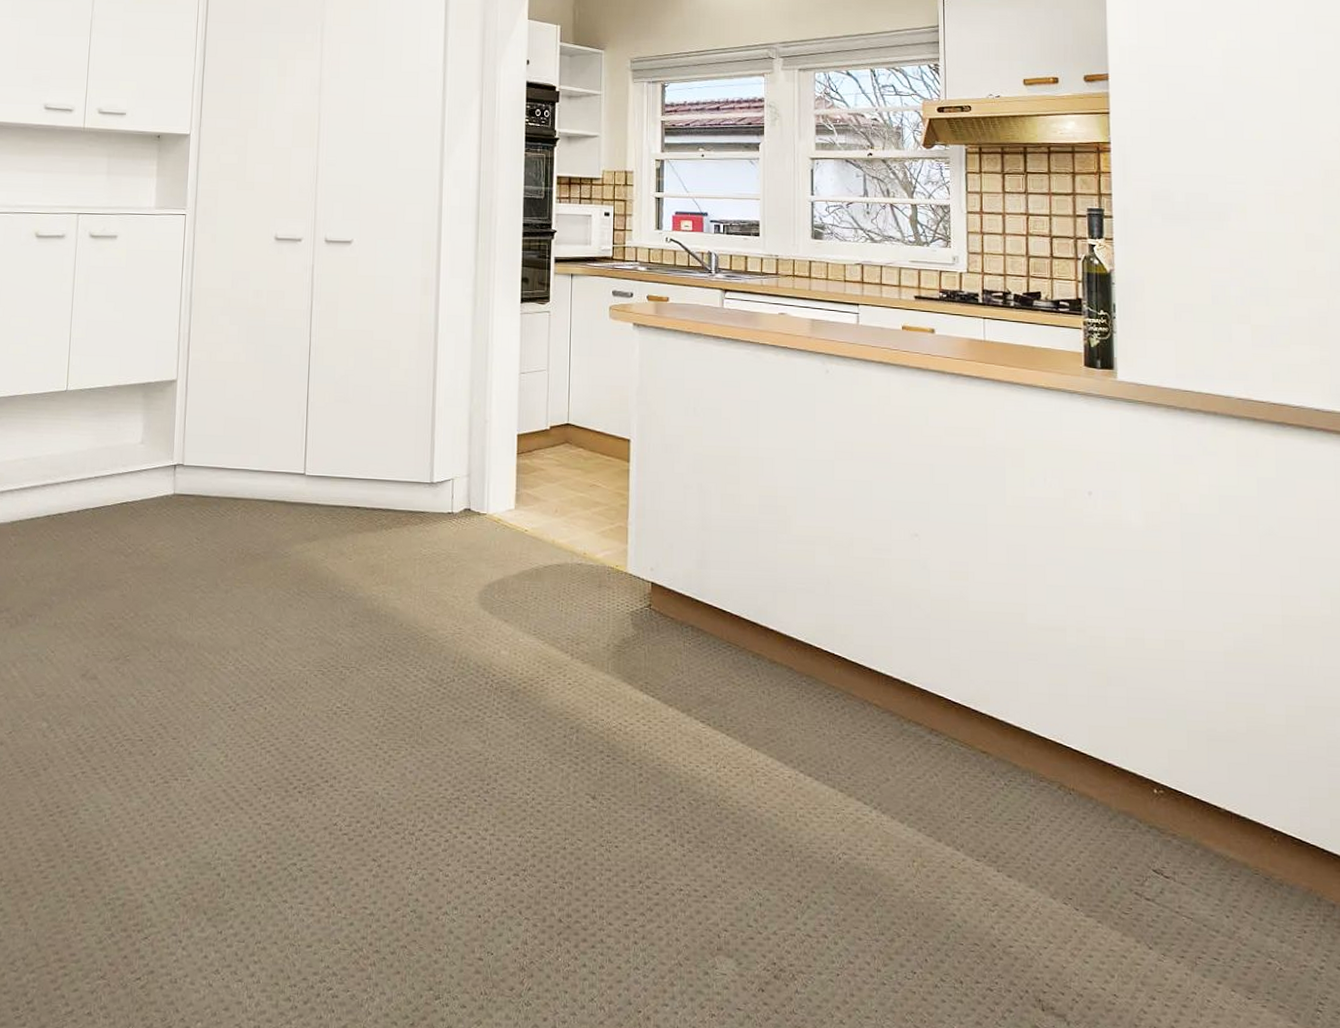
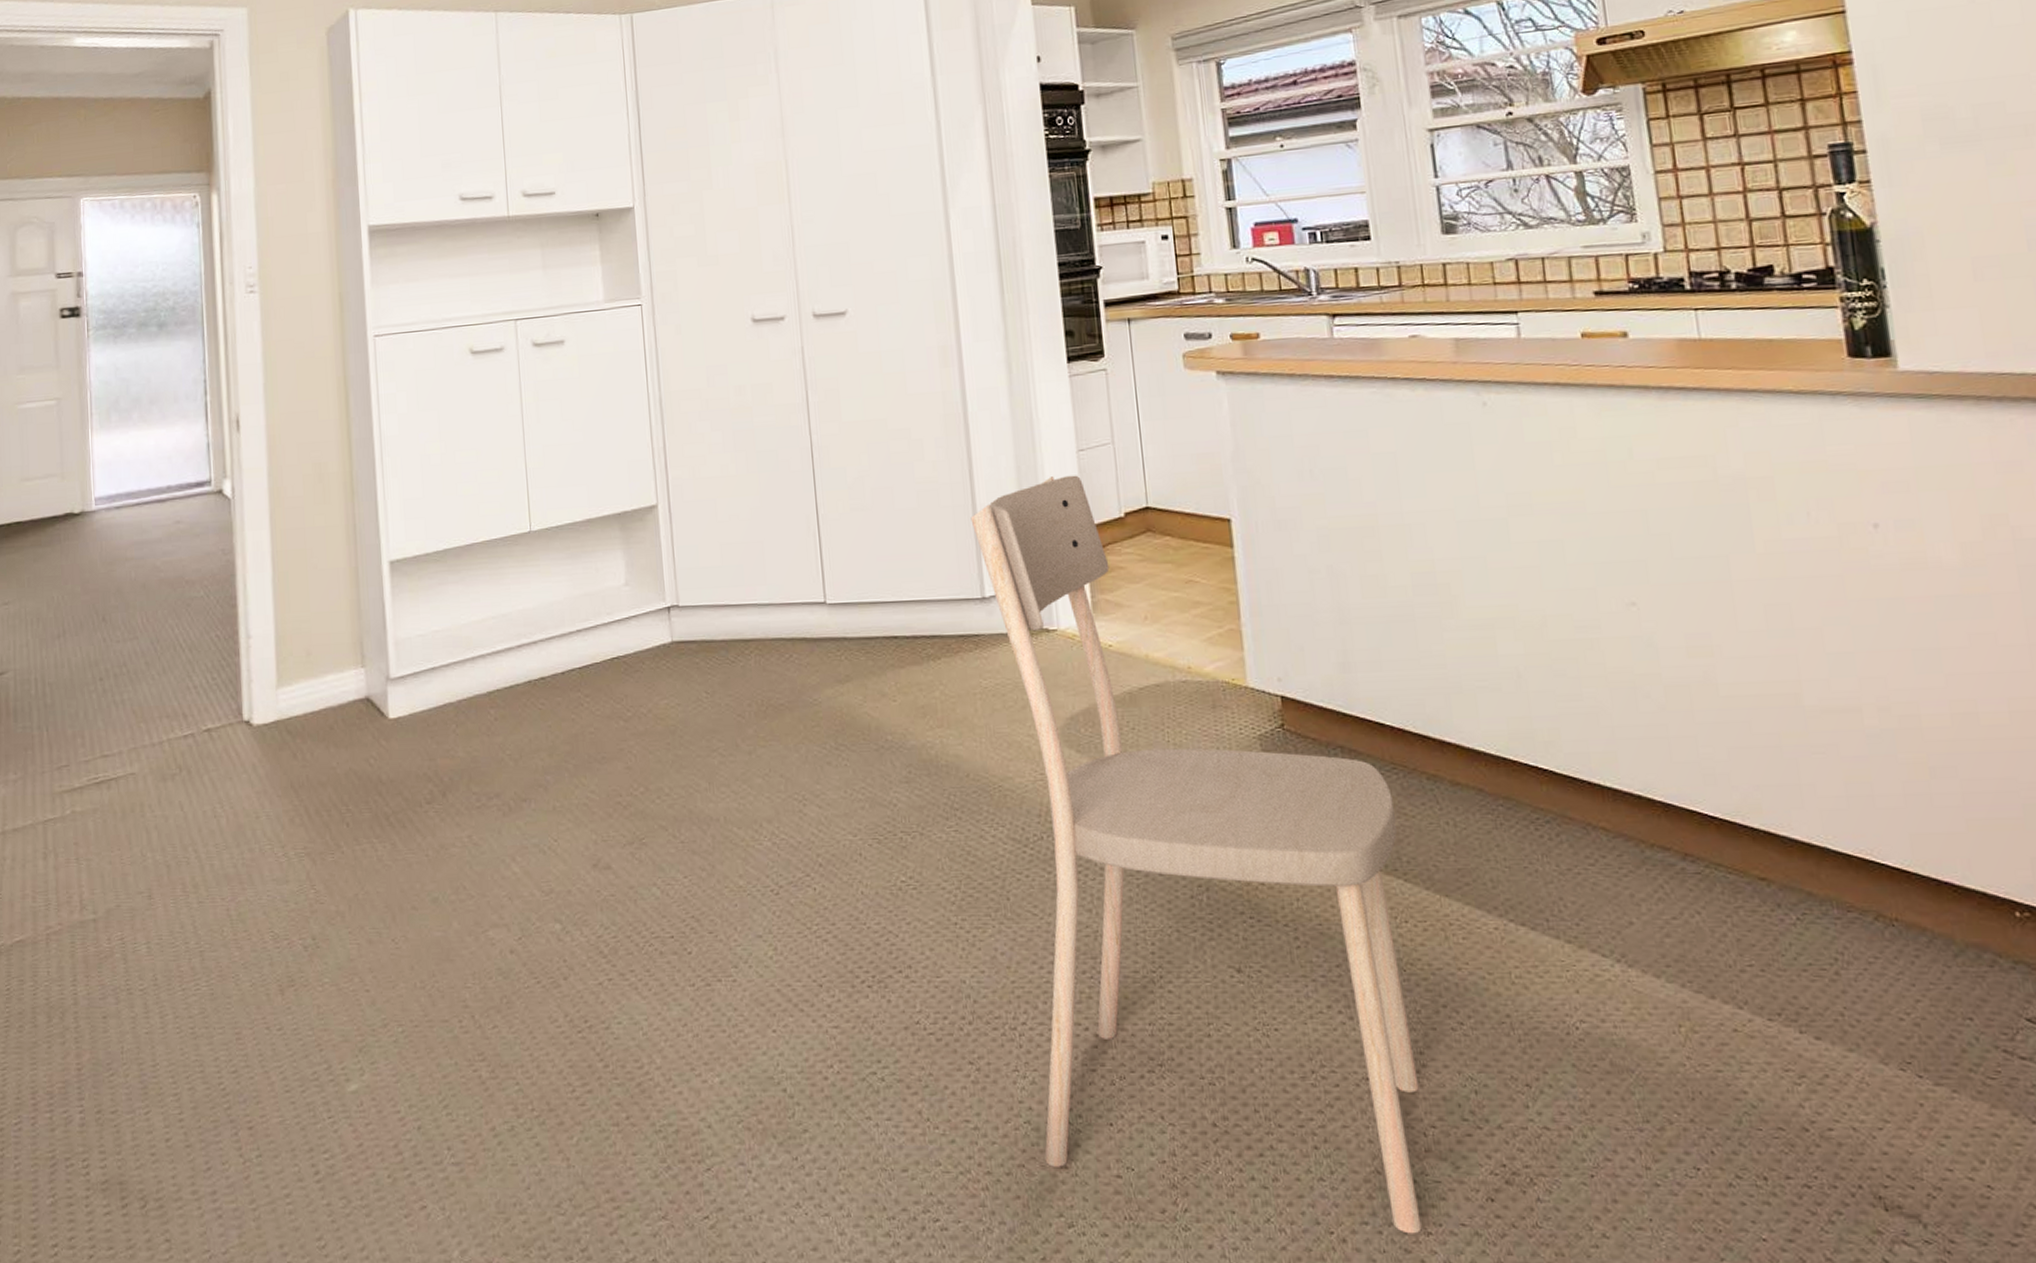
dining chair: none [424,391,725,1015] -> present [970,475,1422,1234]

